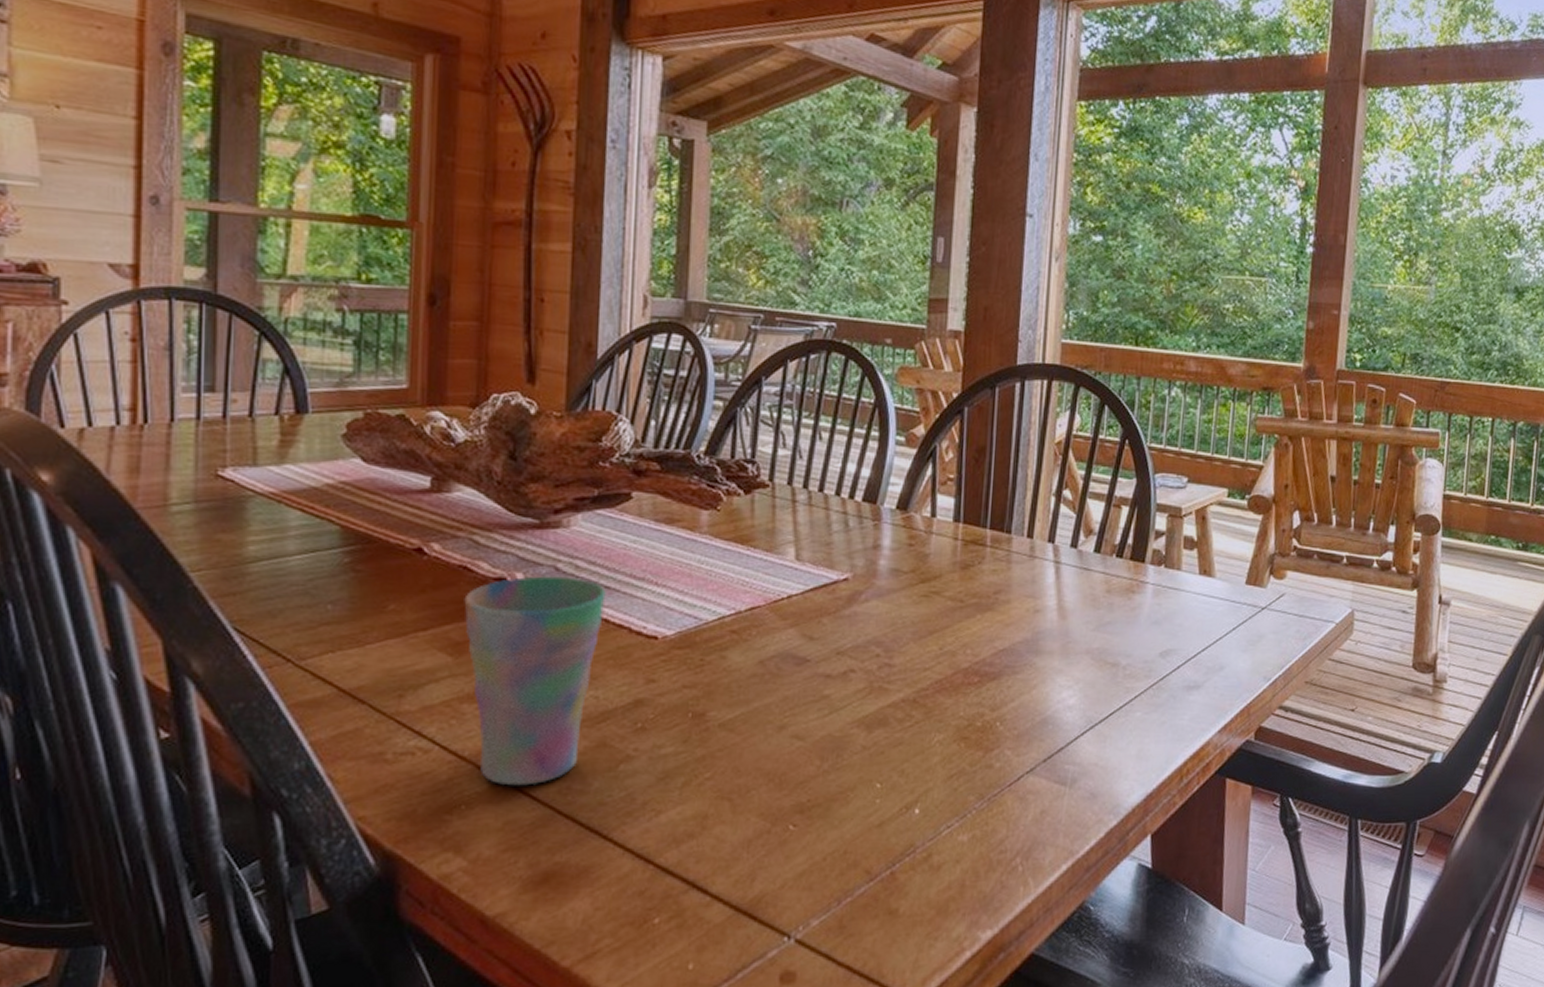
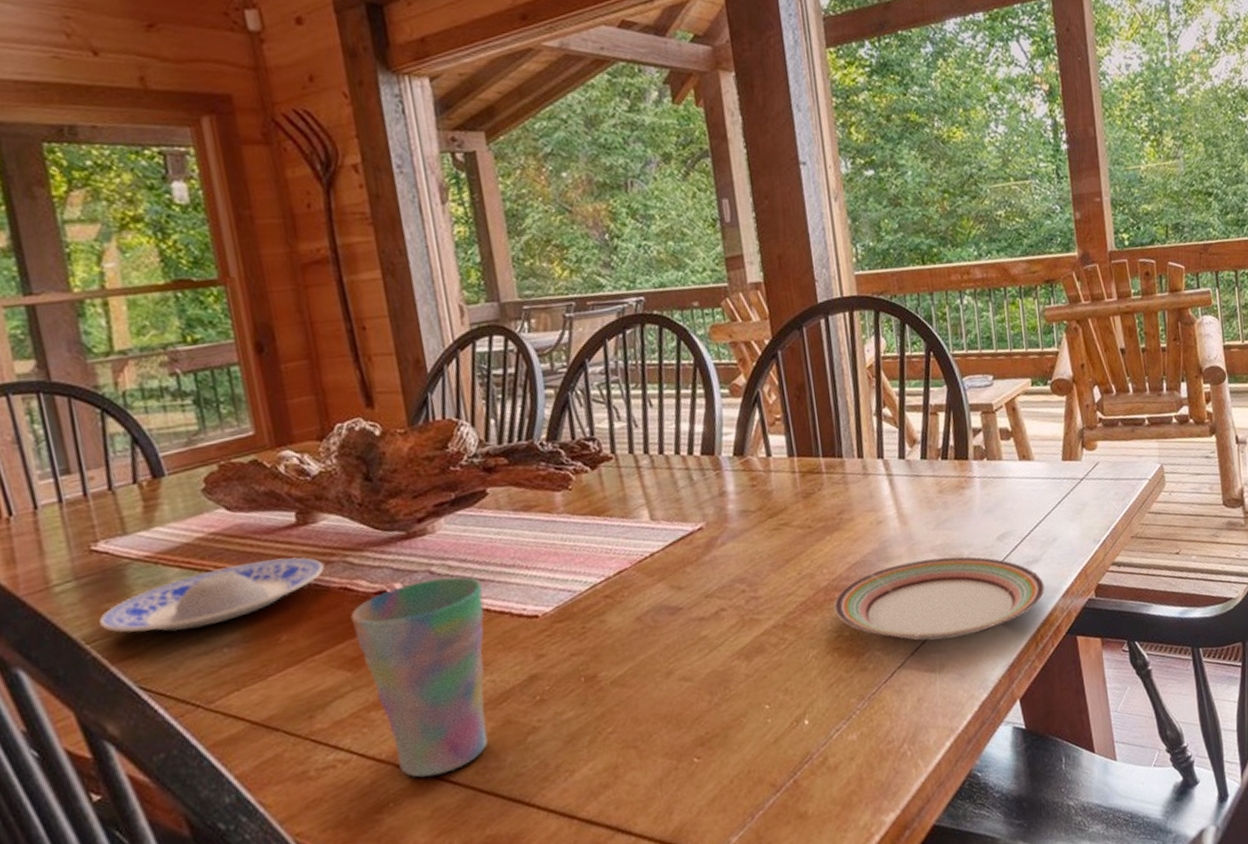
plate: none [209,519,448,578] -> present [99,557,324,633]
plate: none [971,660,1201,754] -> present [834,556,1045,641]

